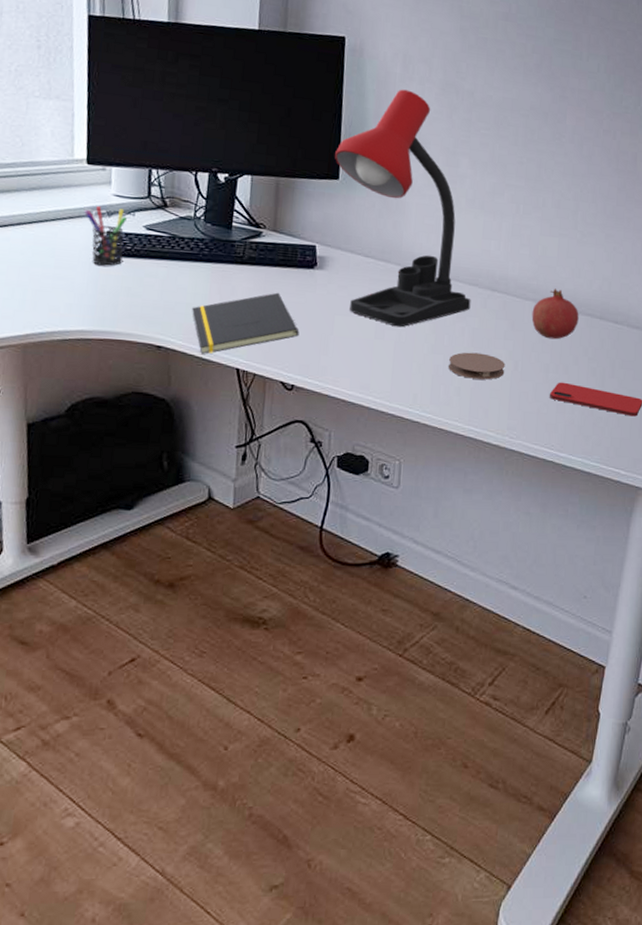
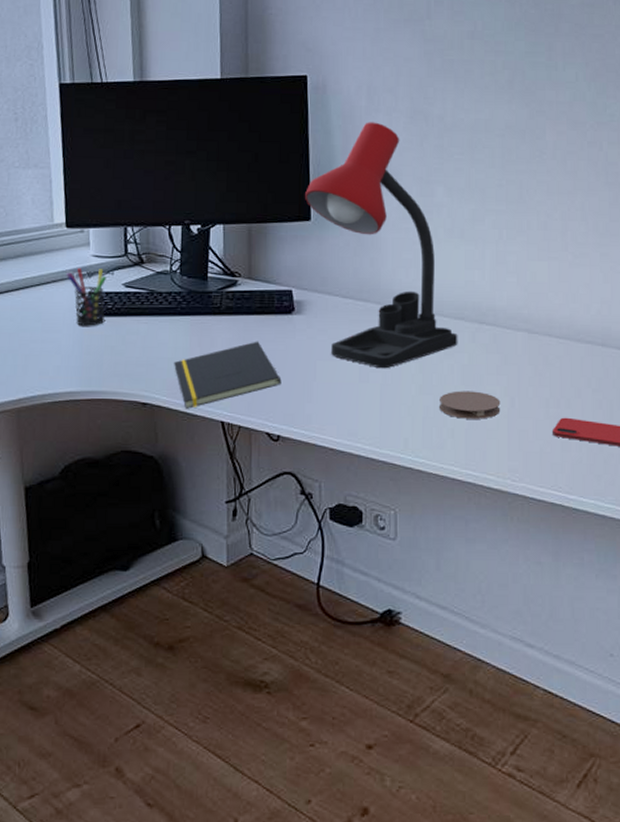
fruit: present [531,288,579,340] -> none [525,316,578,371]

